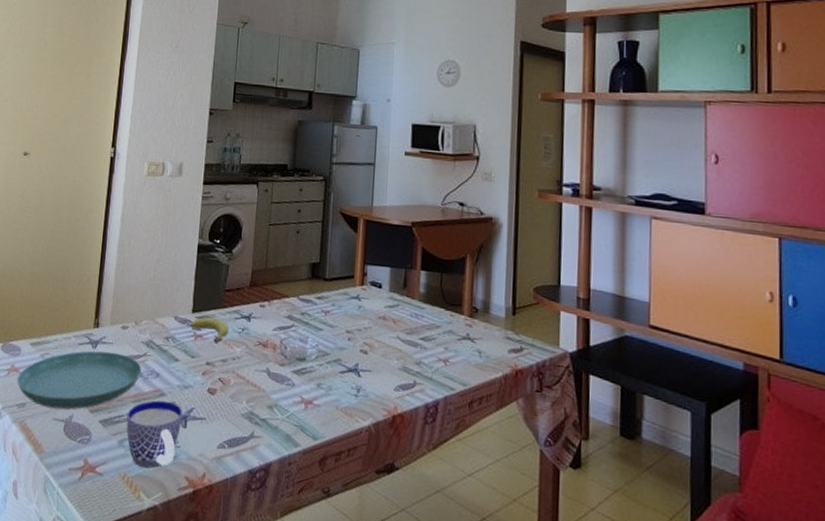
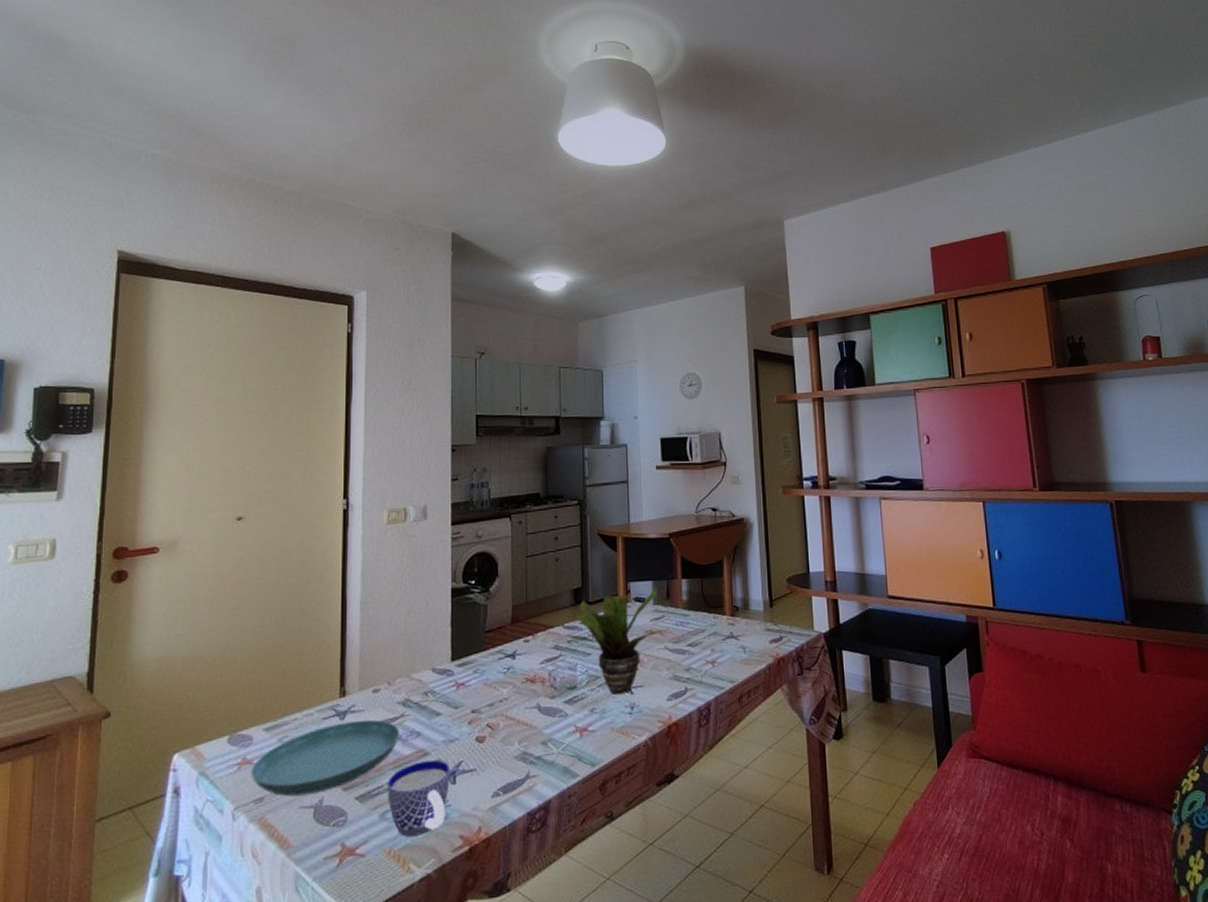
fruit: present [190,317,229,344] -> none [450,662,494,689]
potted plant: none [298,275,402,375] -> present [563,589,668,694]

